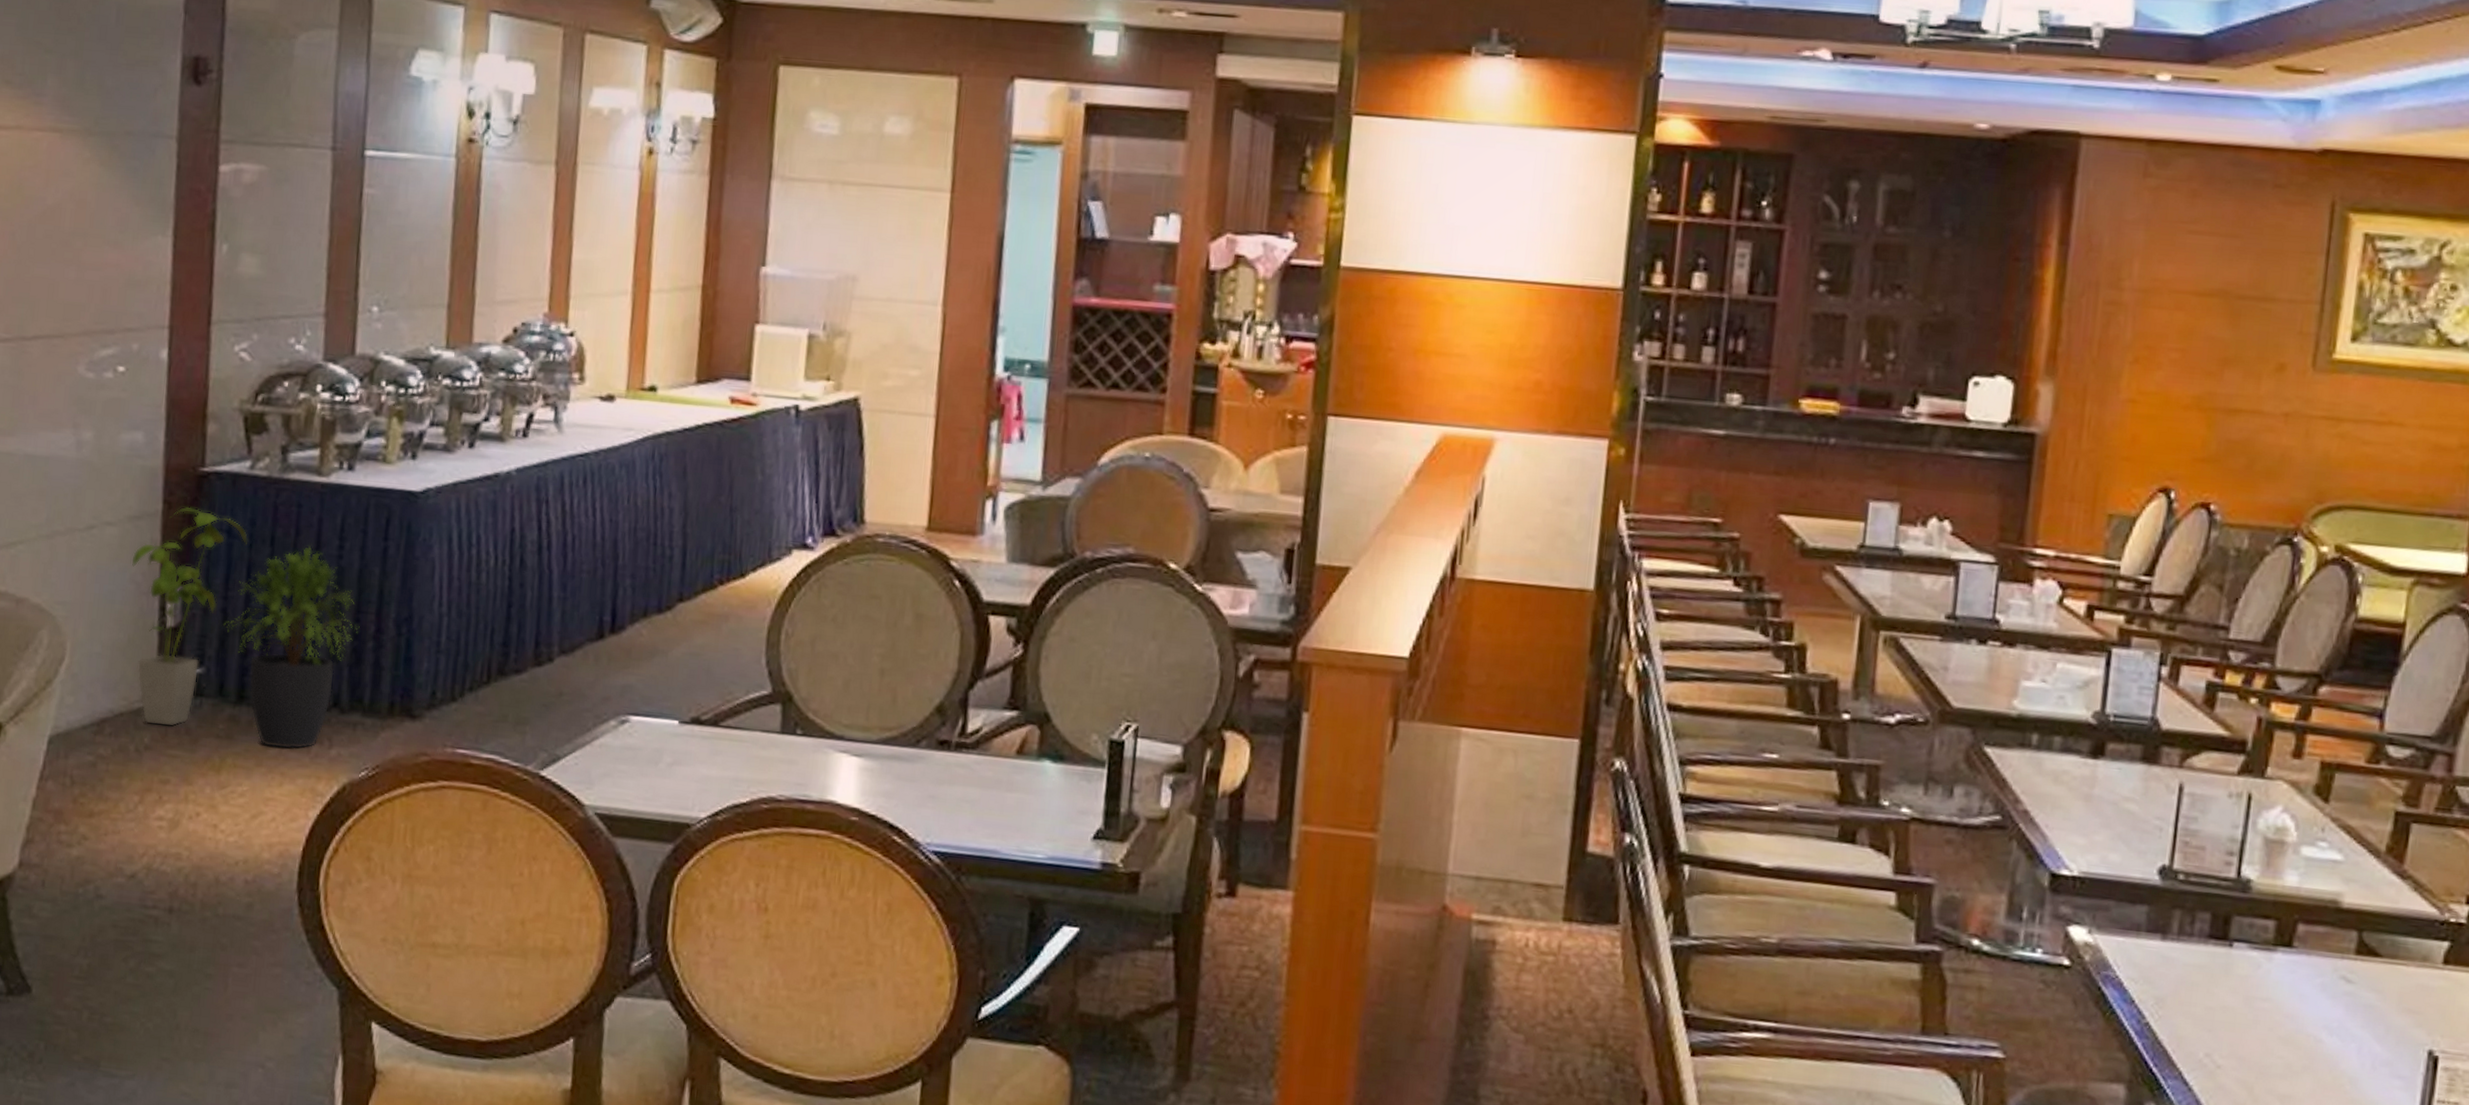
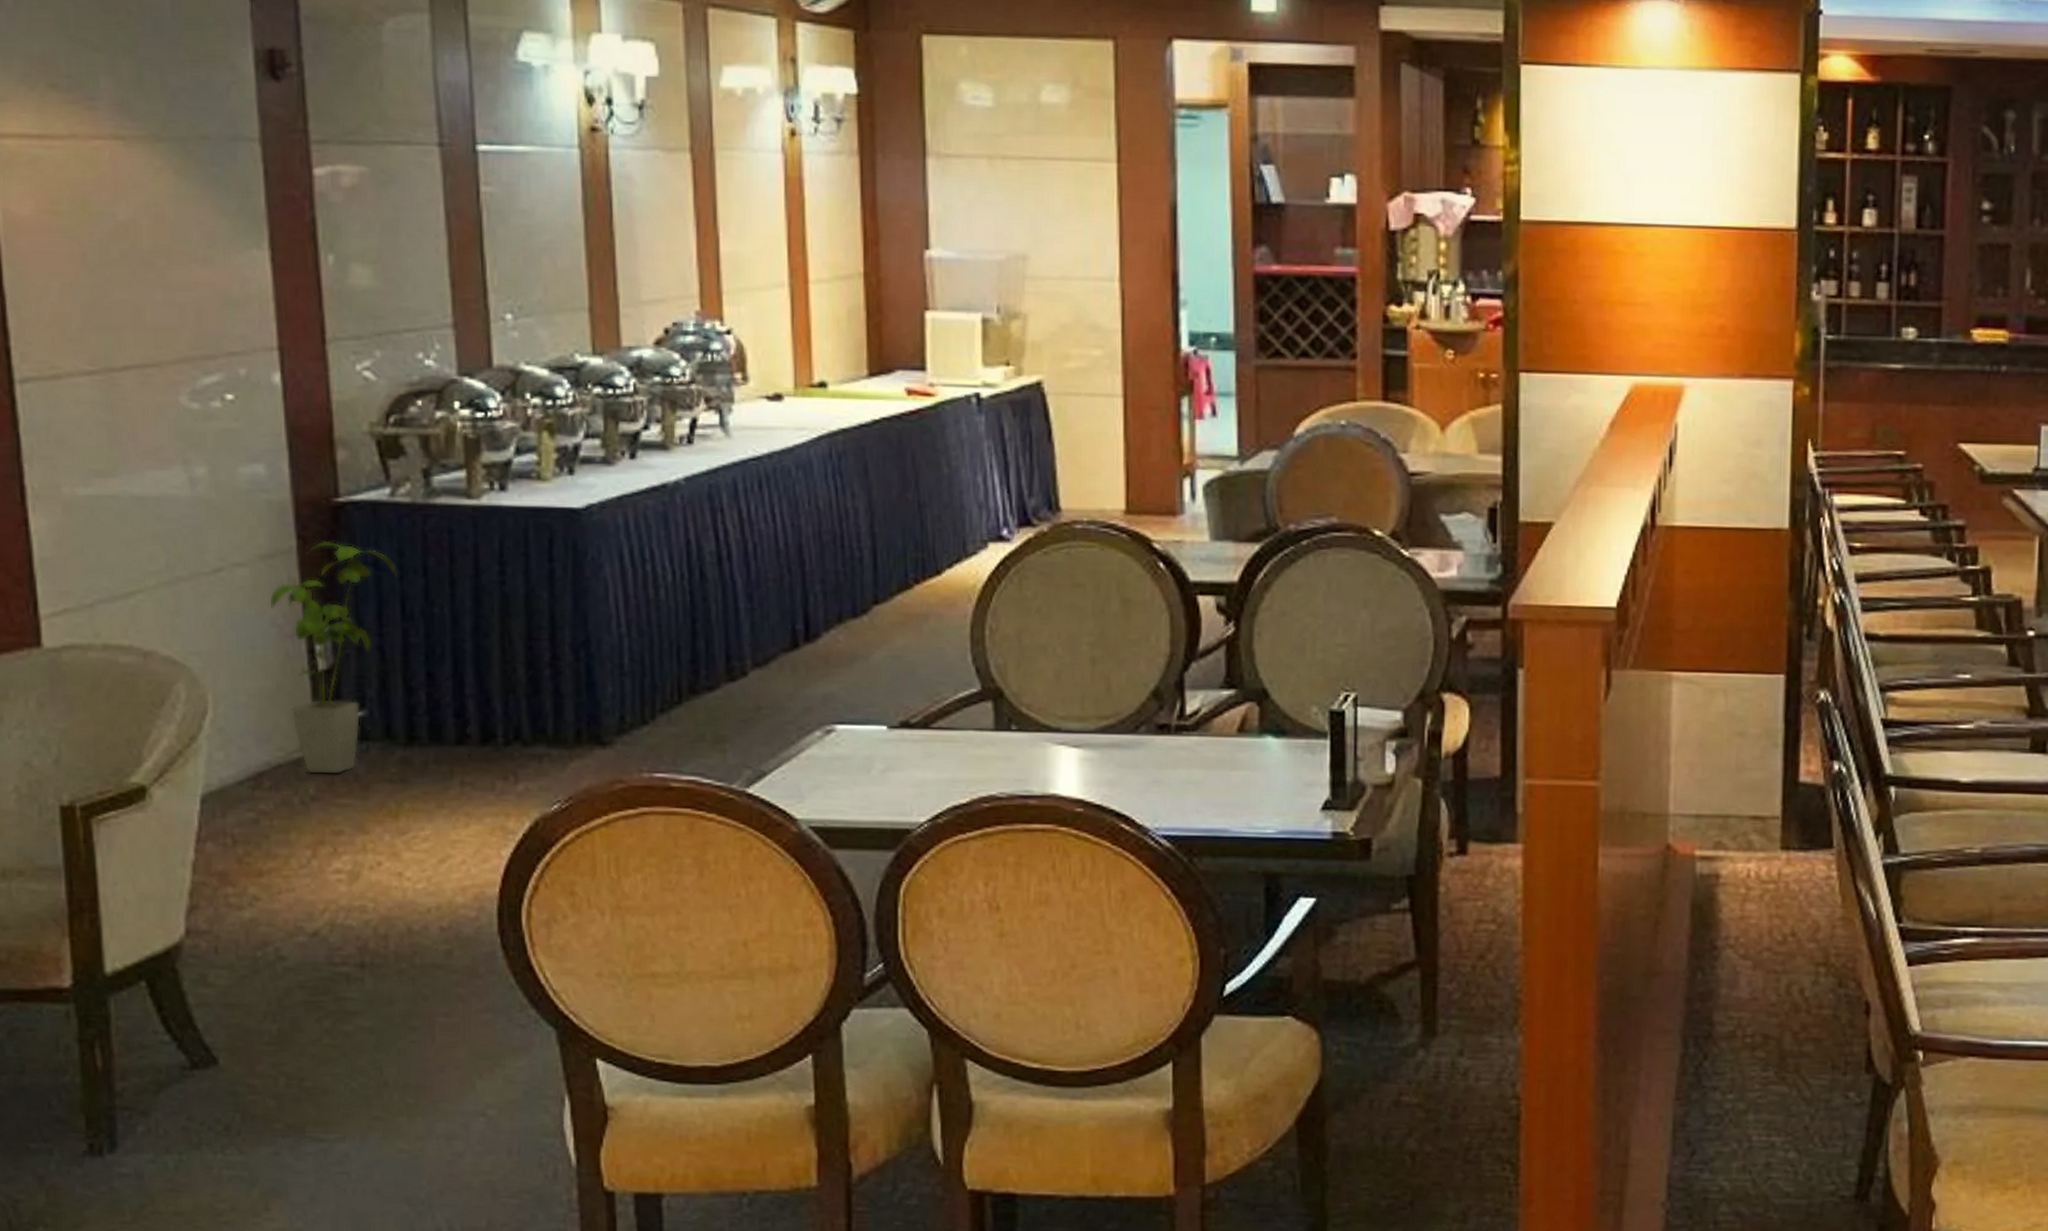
potted plant: present [223,546,360,750] -> none [382,573,533,789]

